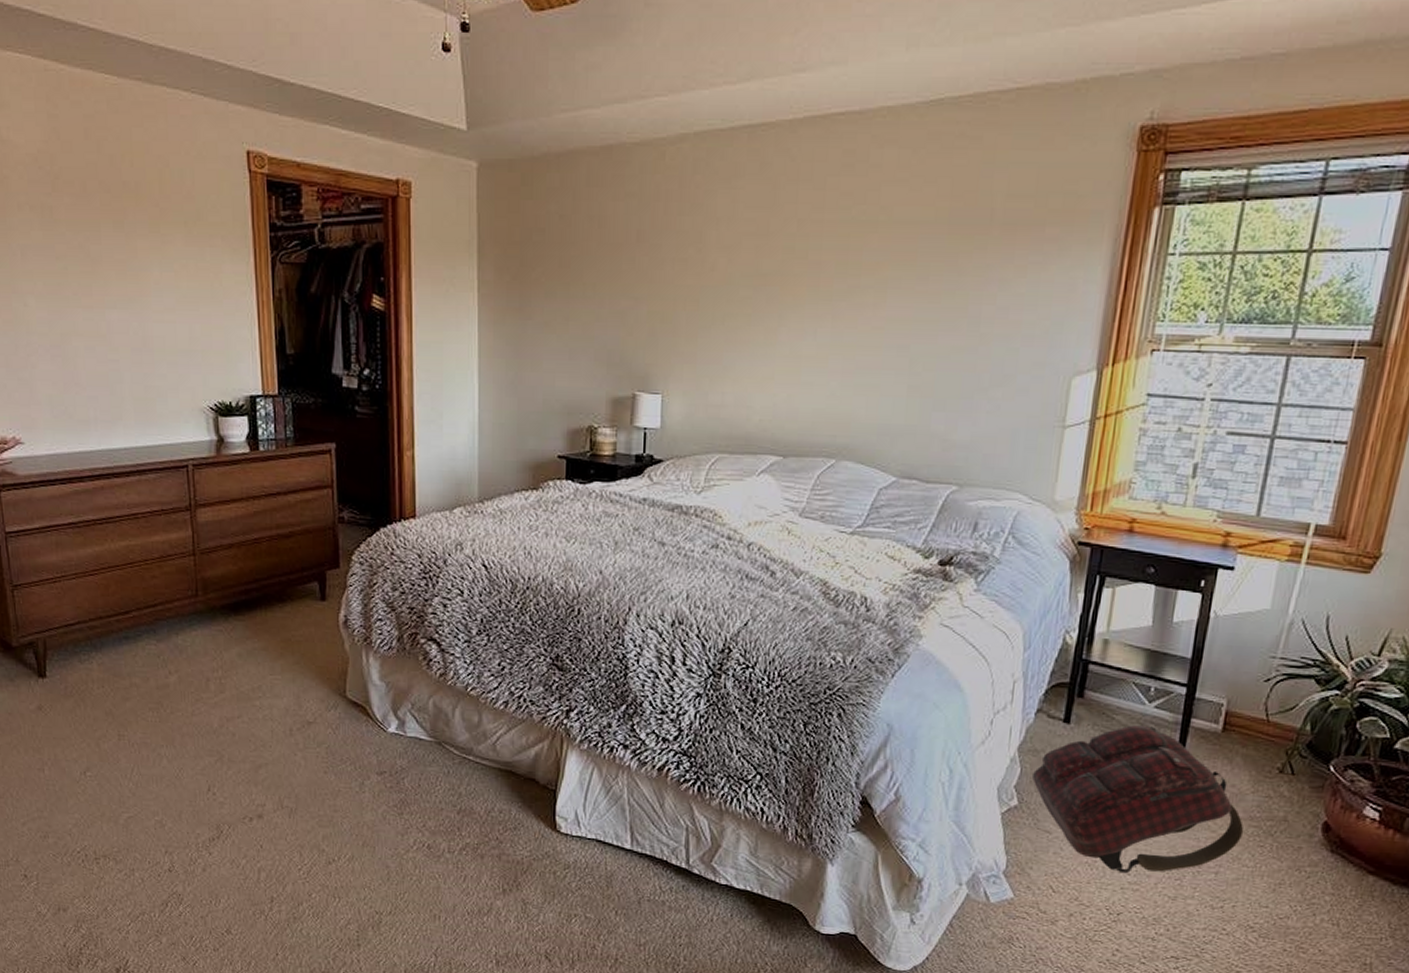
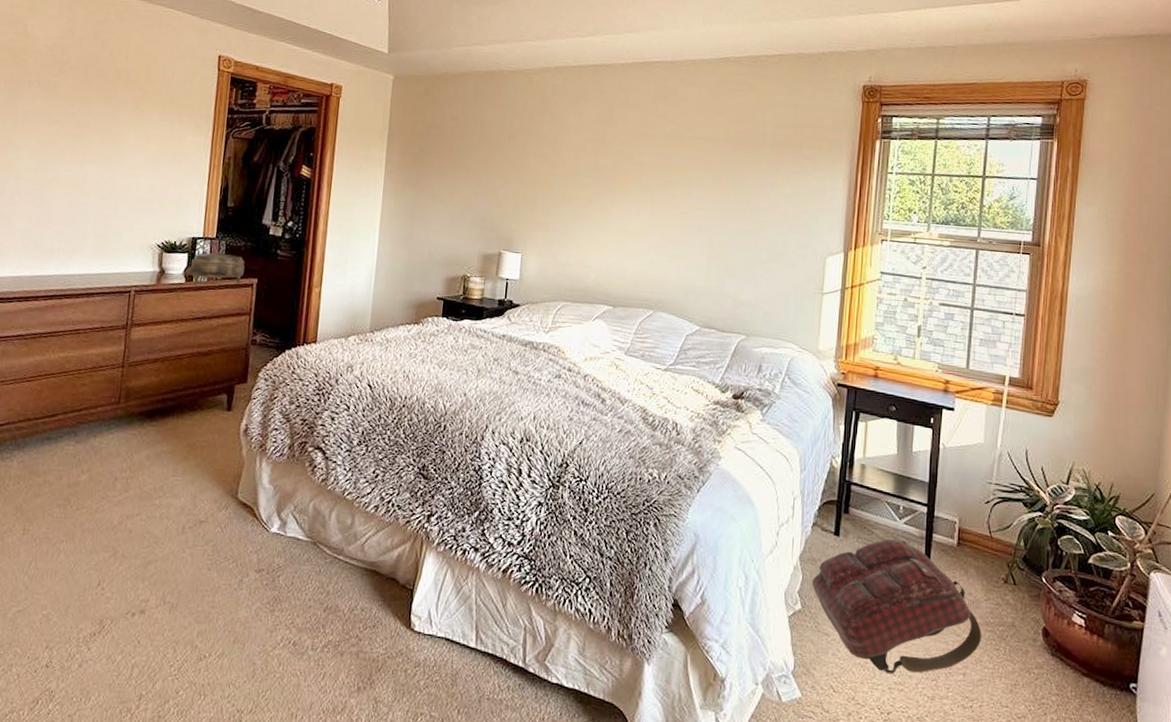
jewelry box: none [247,413,318,452] -> present [184,252,245,284]

